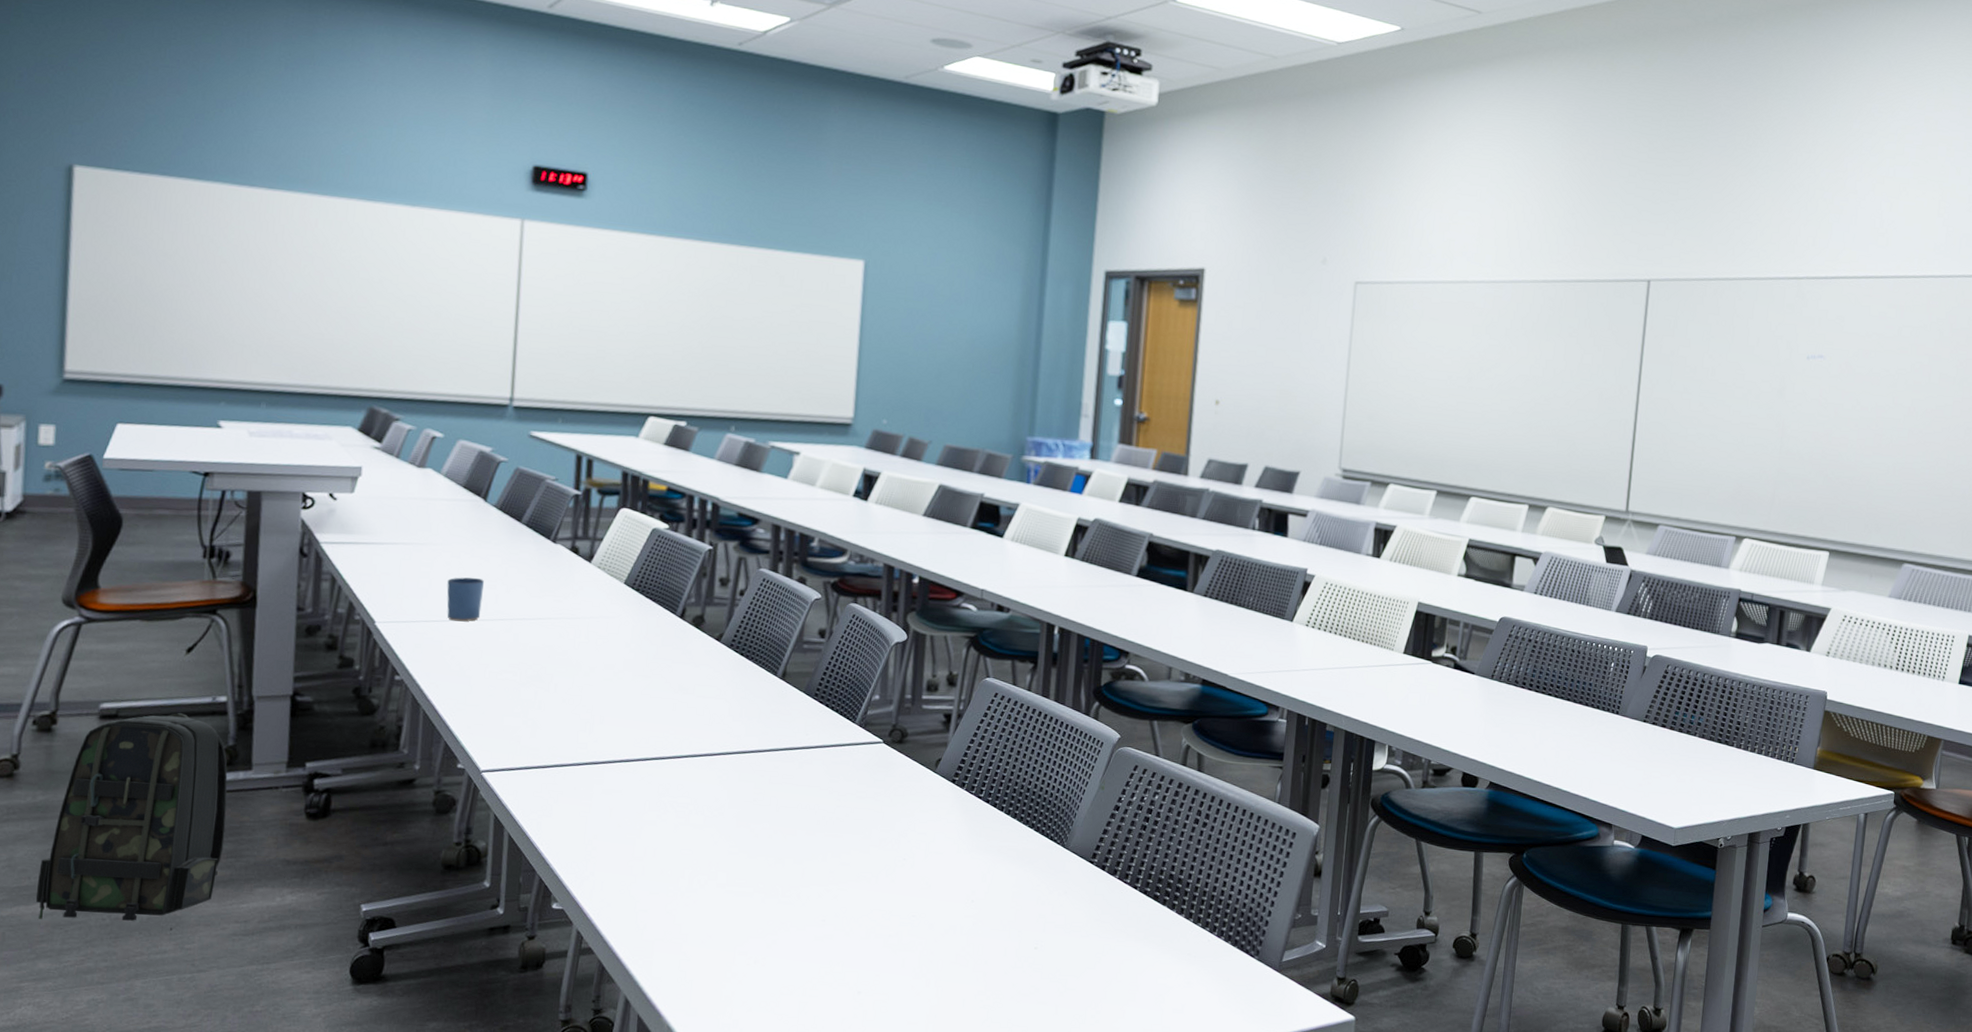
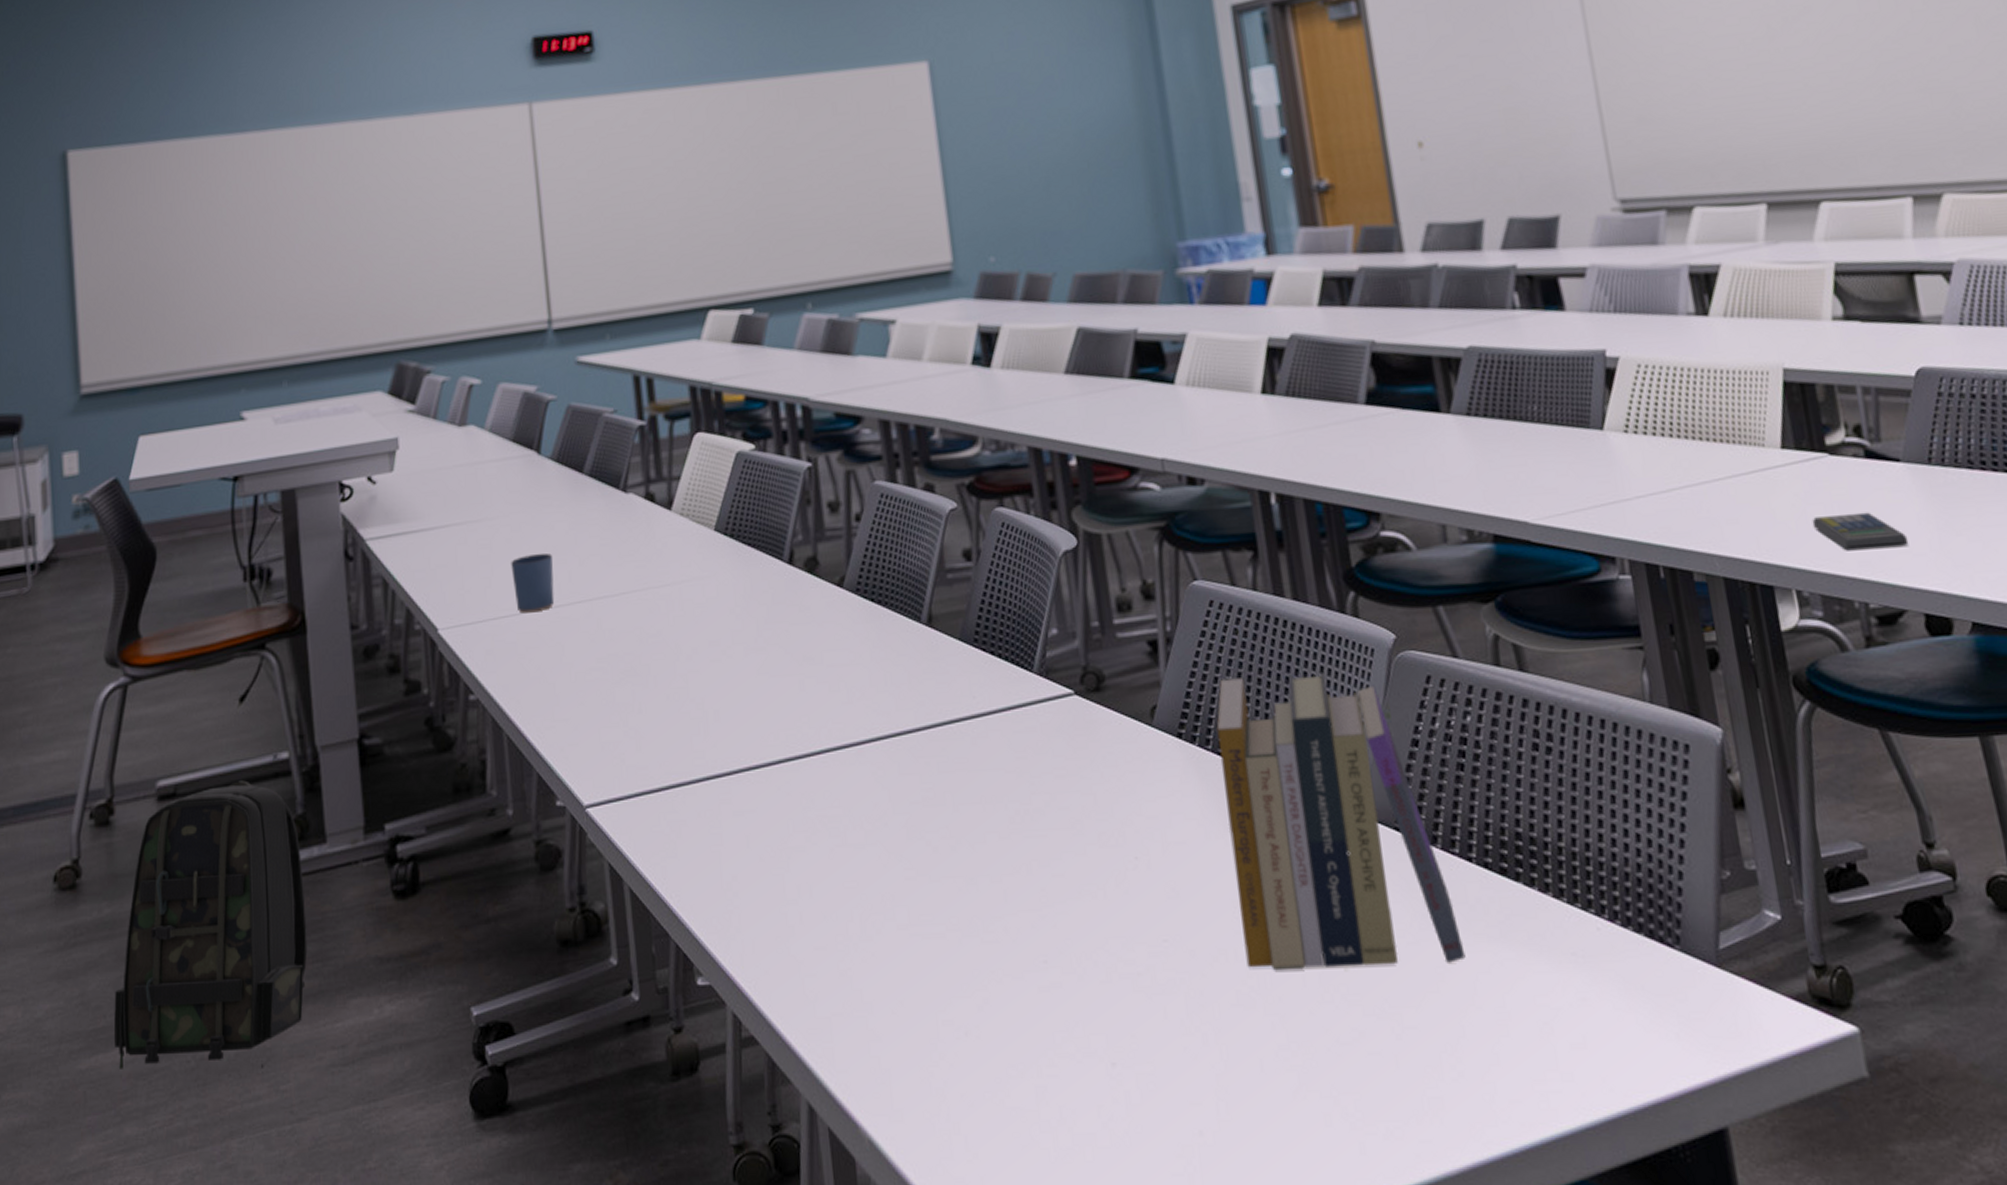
books: none [968,747,1118,952] -> present [1216,673,1466,971]
calculator: none [1410,701,1466,728] -> present [1812,512,1909,551]

